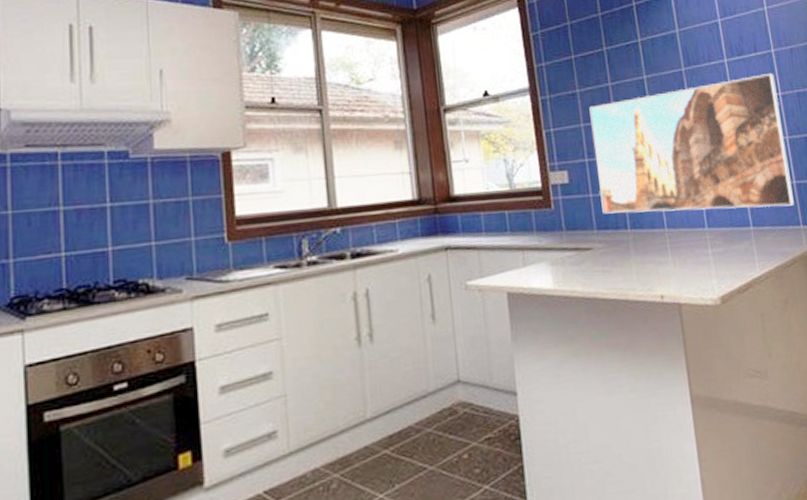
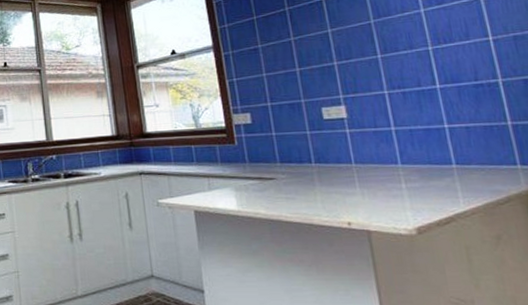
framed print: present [589,72,794,214] -> none [271,18,509,150]

